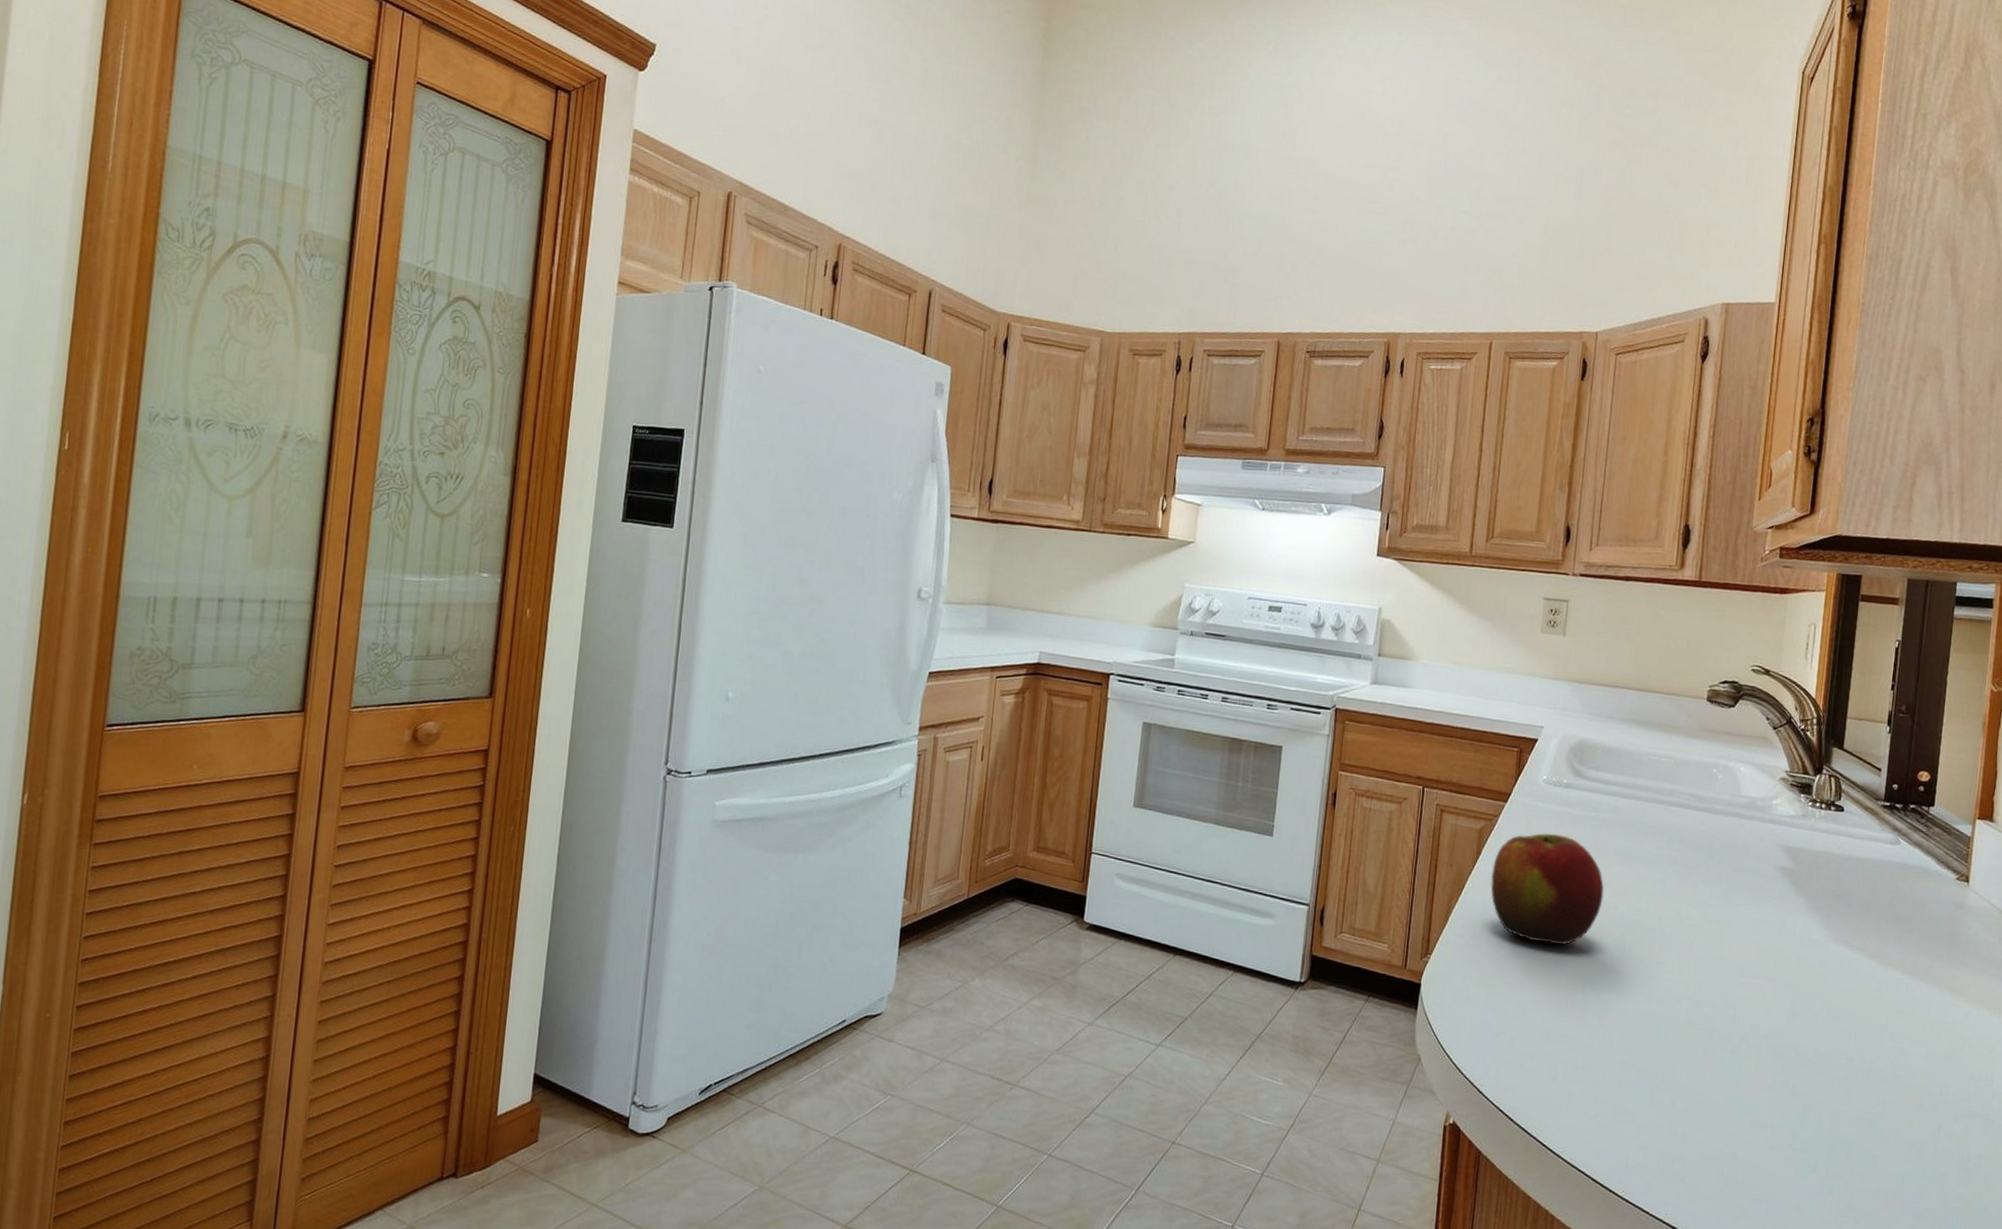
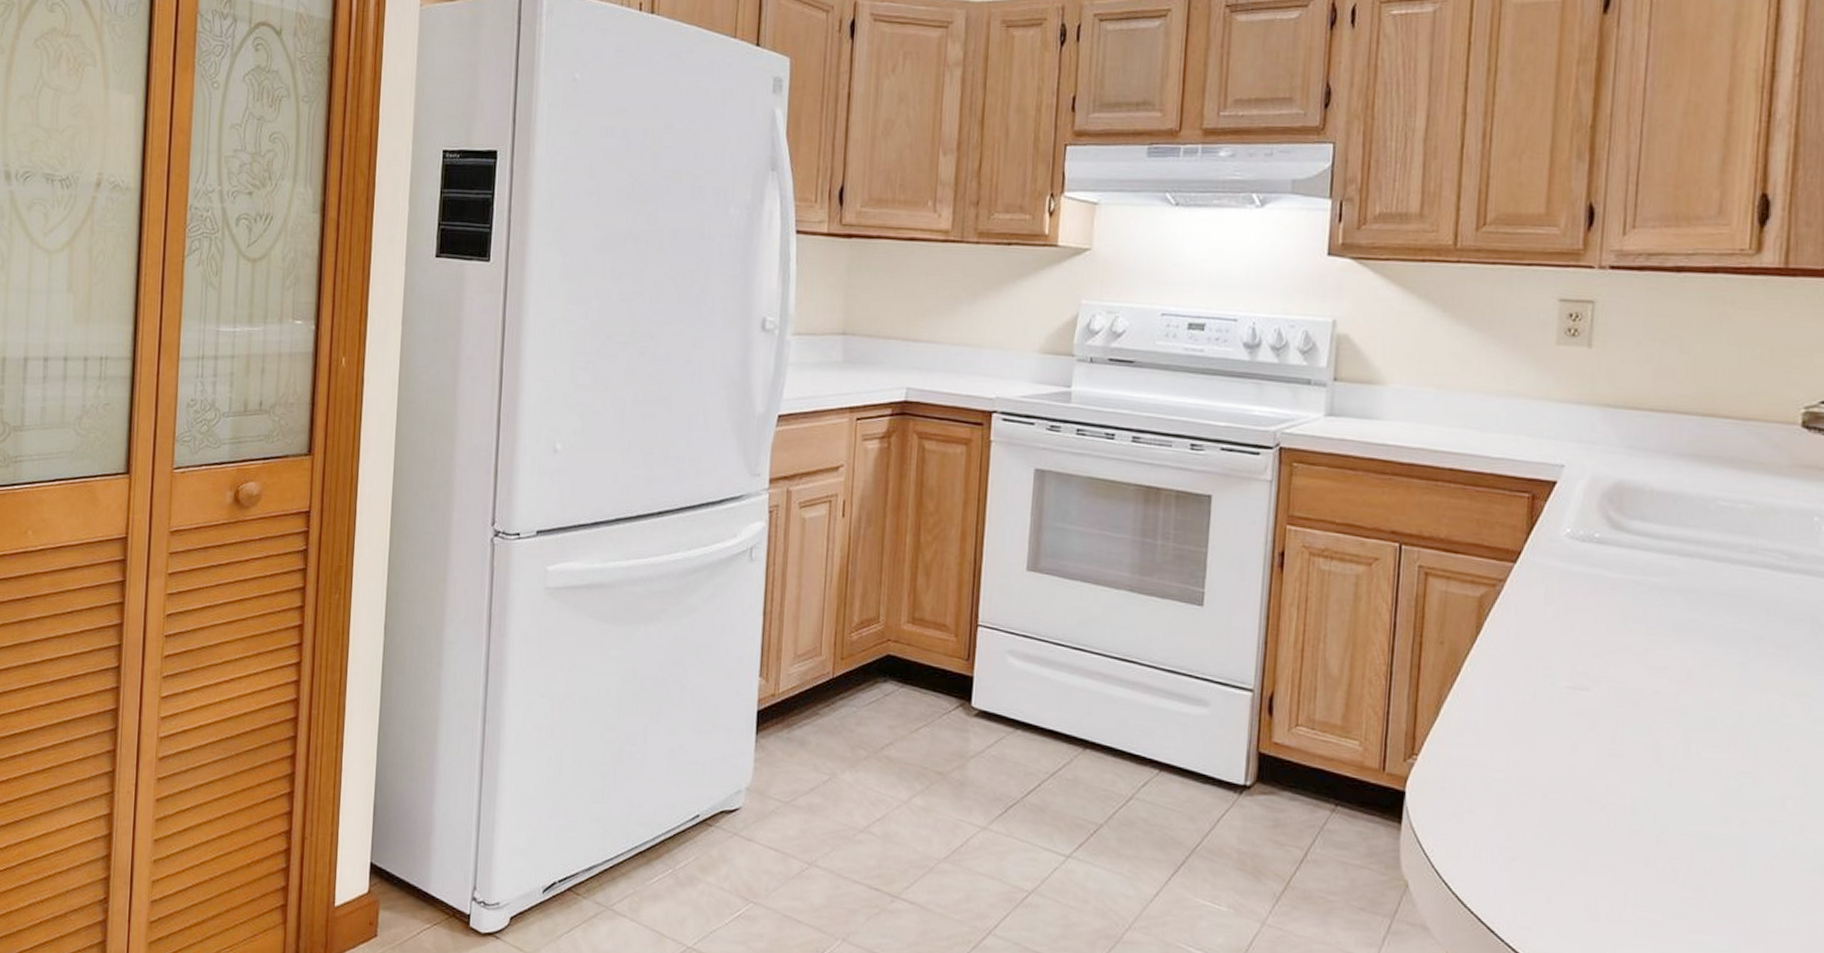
apple: present [1490,833,1604,945] -> none [1496,602,1658,746]

